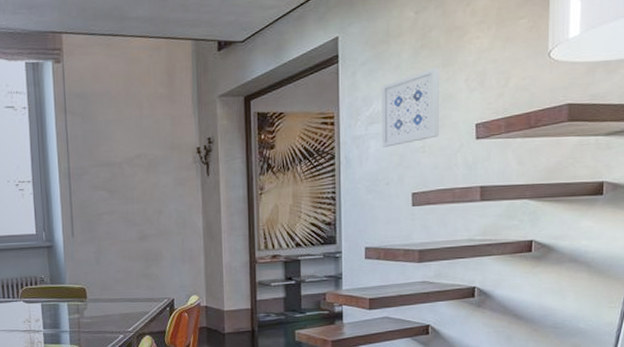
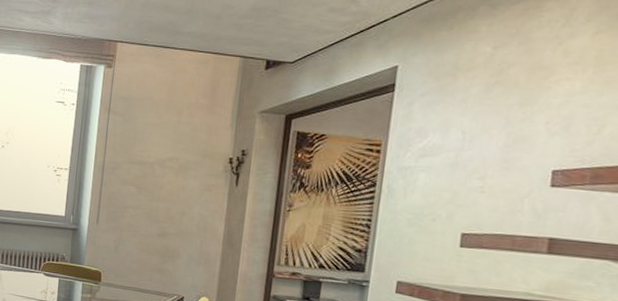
wall art: present [381,67,440,148] -> none [432,106,514,183]

